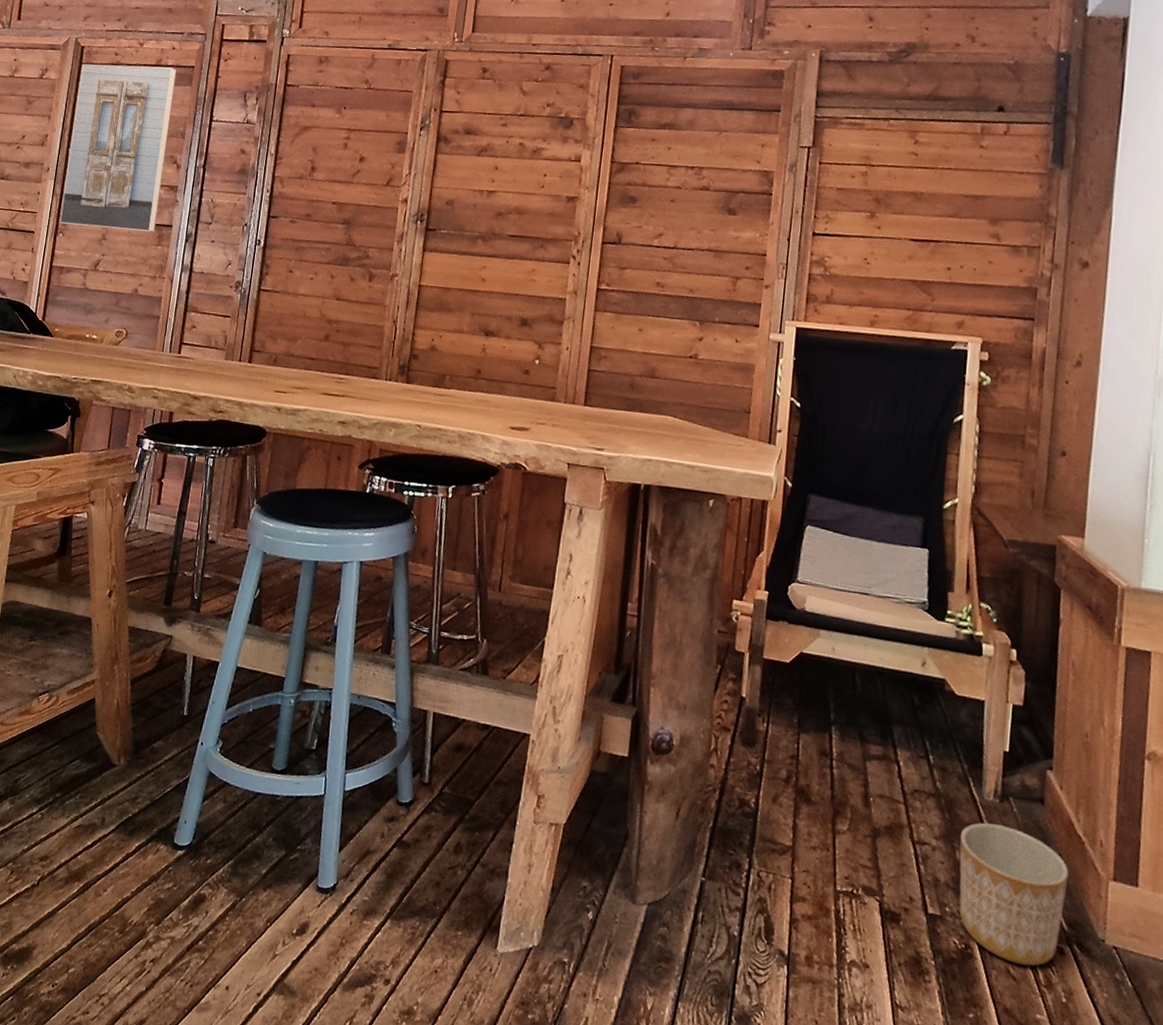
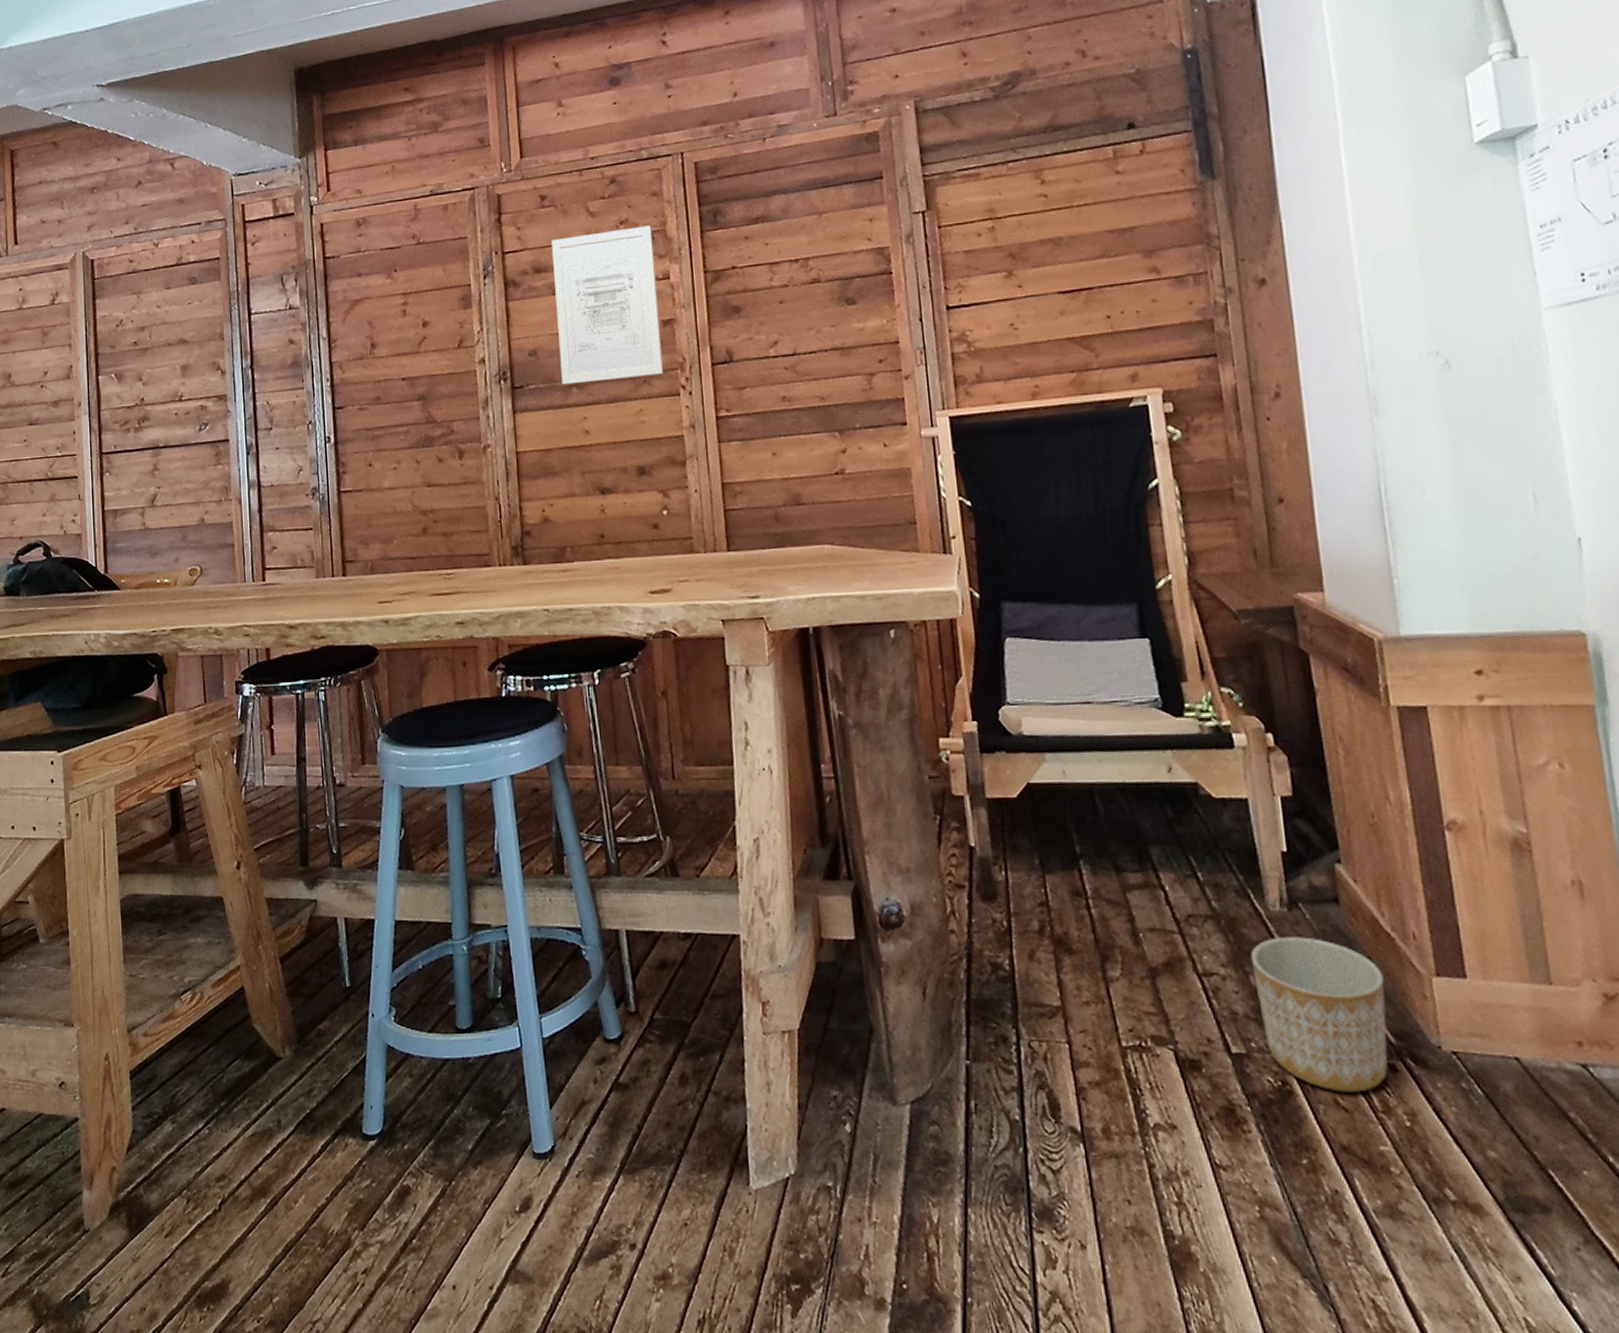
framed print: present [59,64,178,233] -> none [94,264,210,461]
wall art: none [470,108,574,243] -> present [552,225,663,385]

